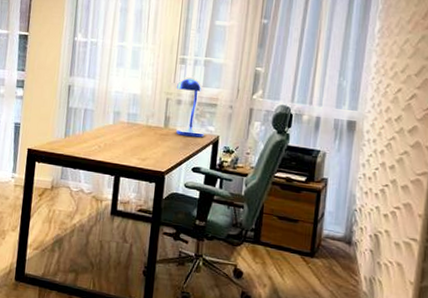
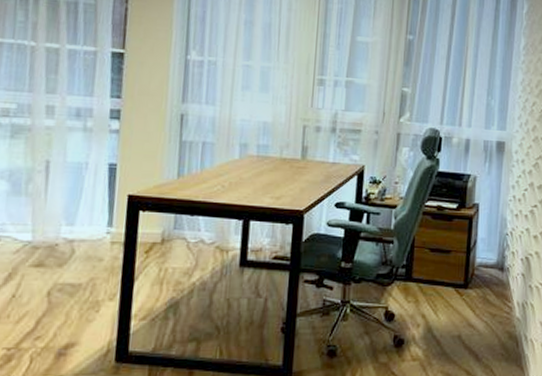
desk lamp: present [176,76,204,138] -> none [315,99,348,168]

